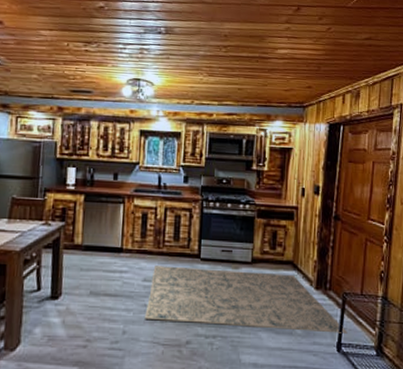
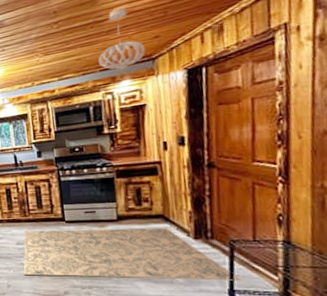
pendant light: none [257,51,299,111] -> present [98,7,146,71]

